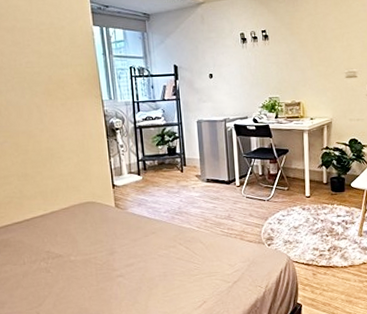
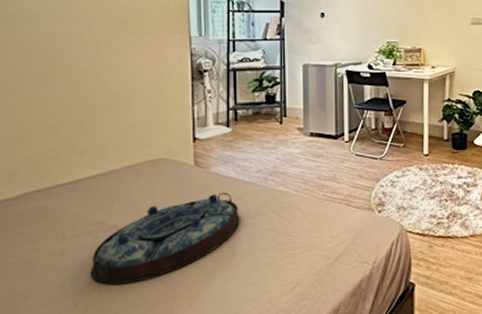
serving tray: none [45,228,155,299] -> present [89,192,240,286]

